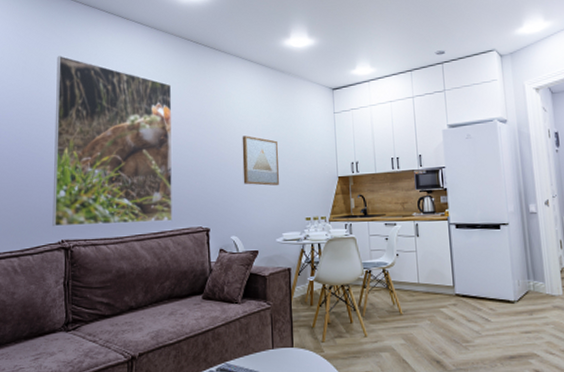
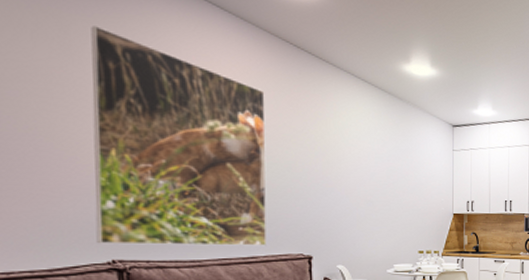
wall art: present [242,135,279,186] -> none [352,162,392,218]

